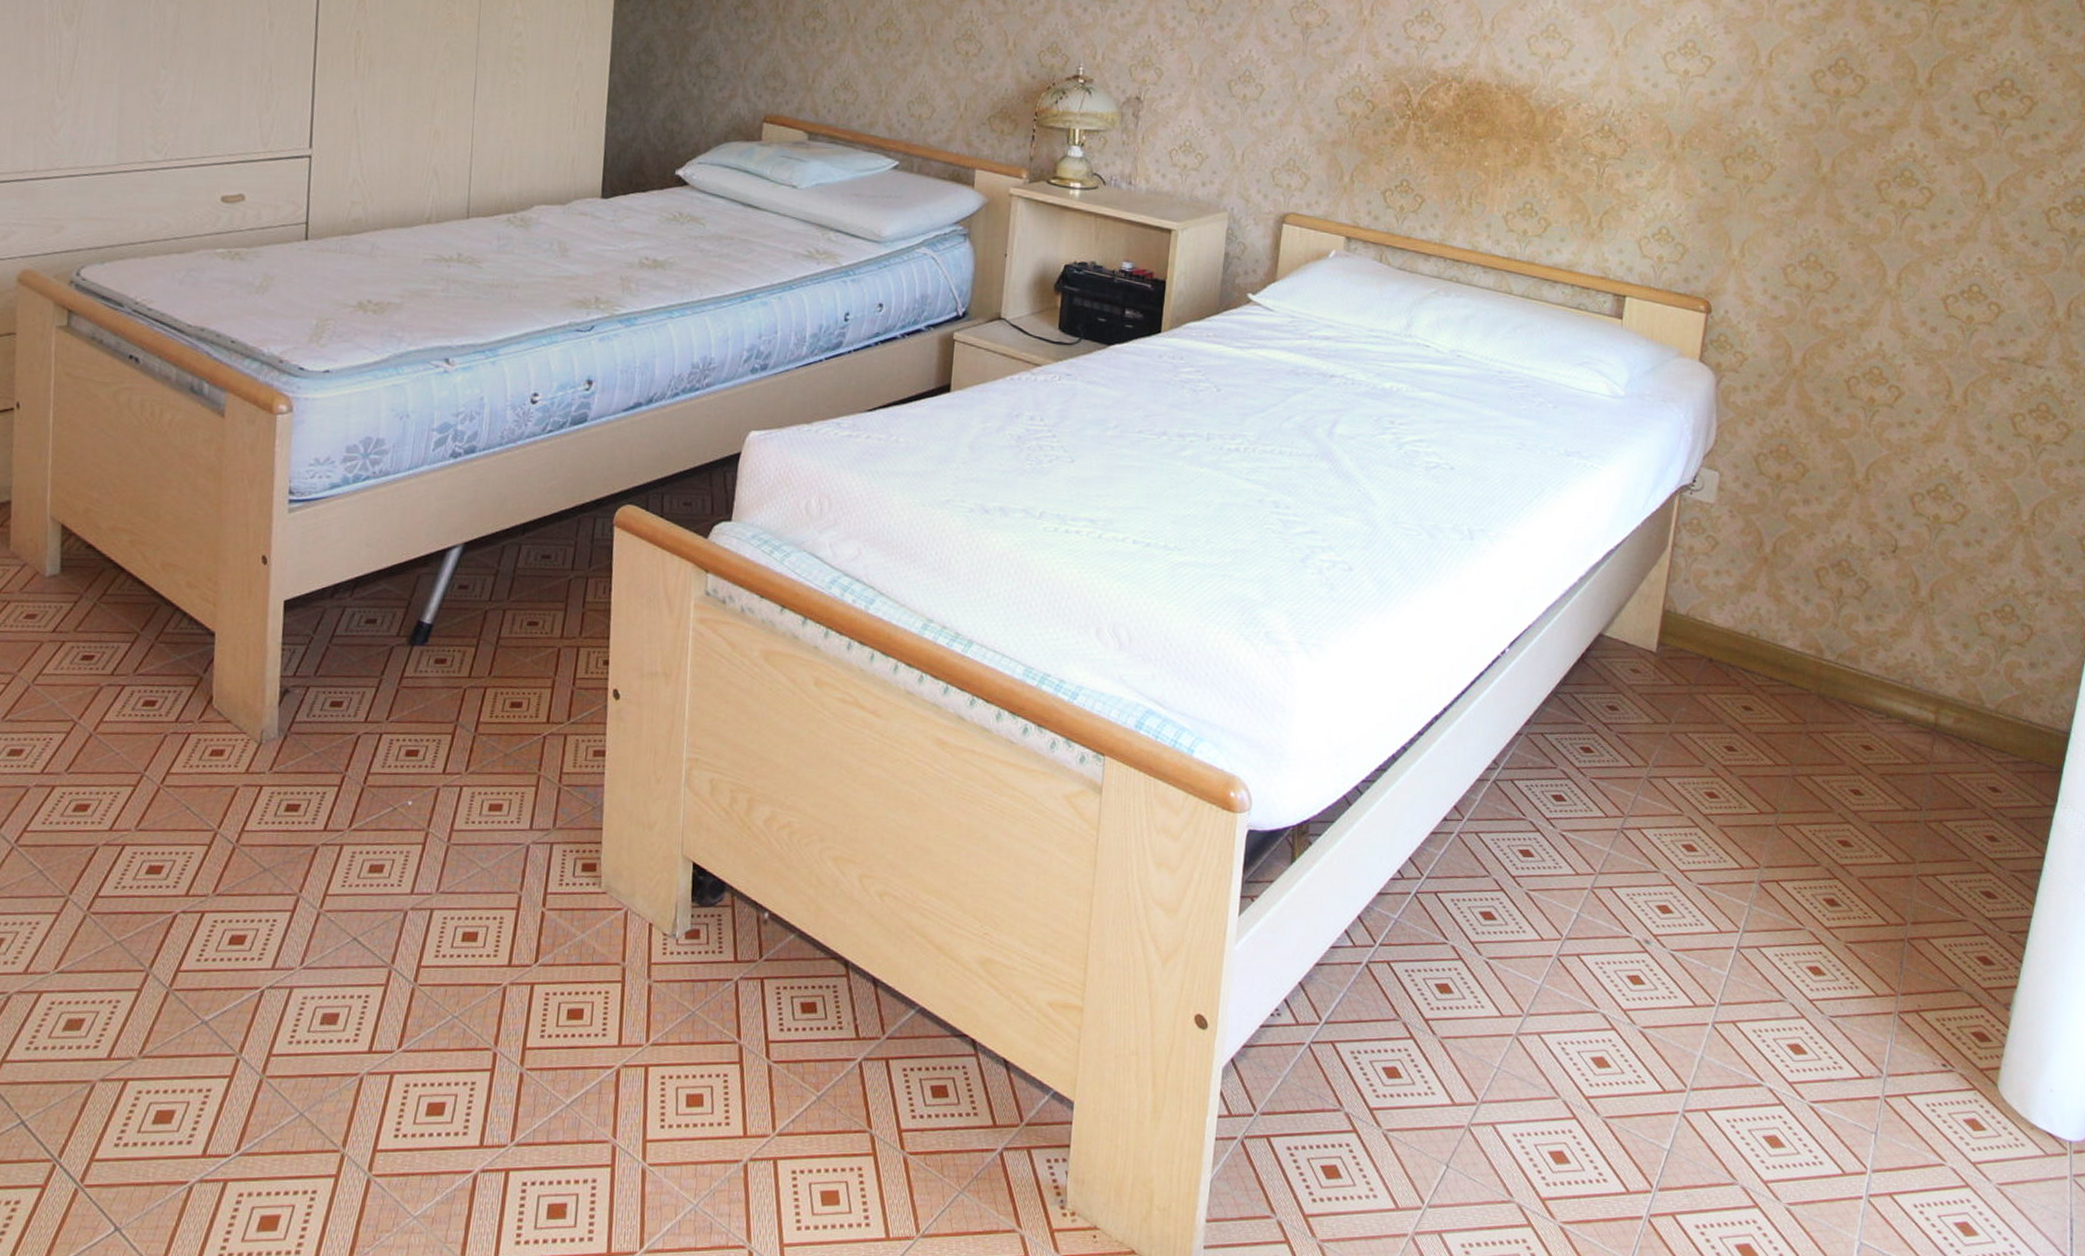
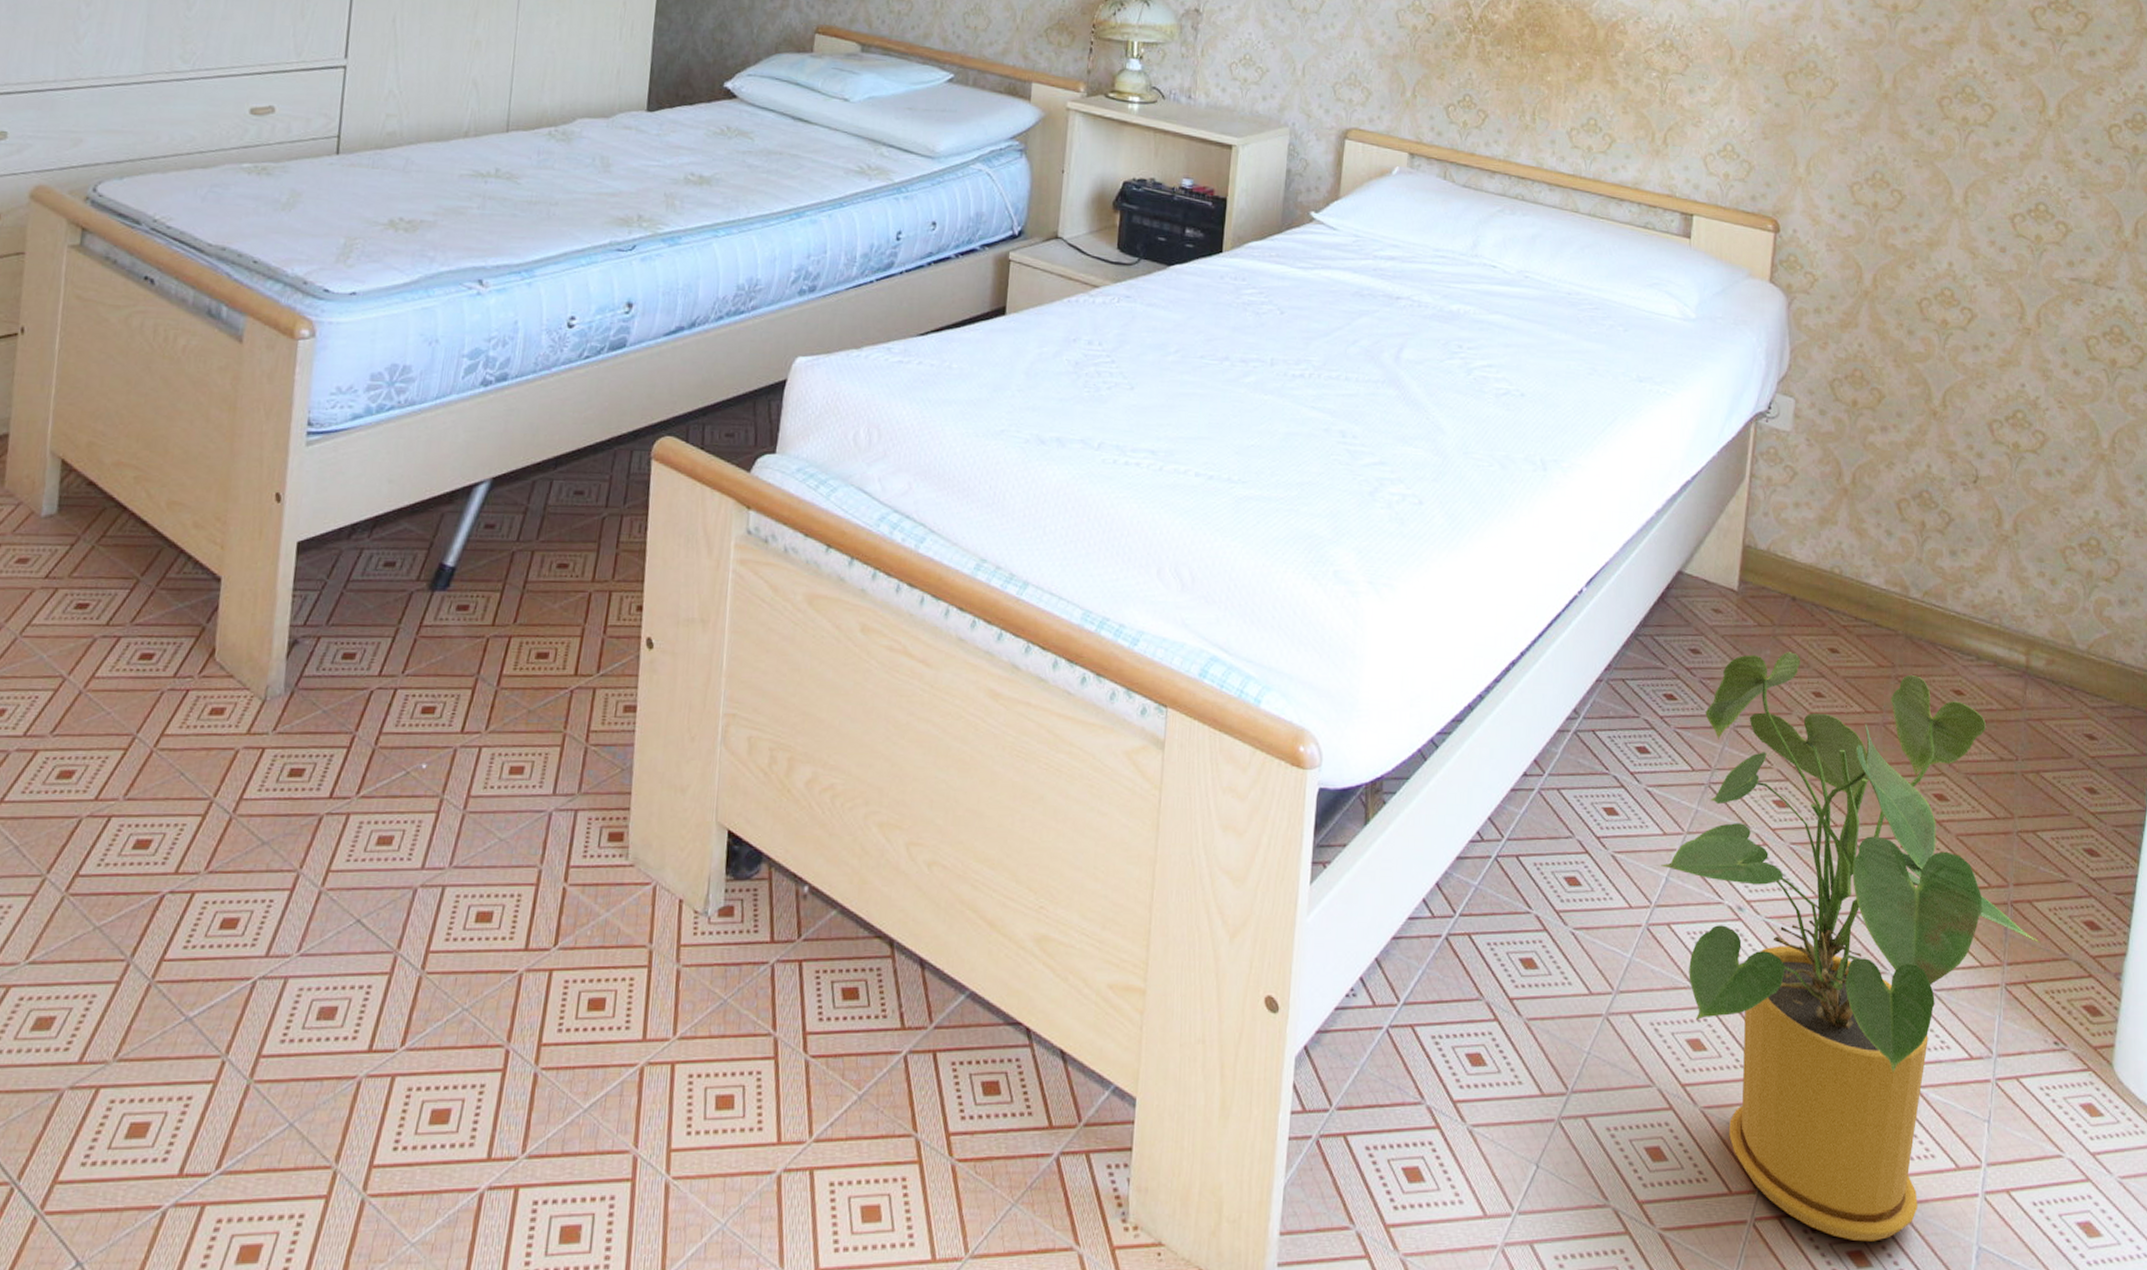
house plant: none [1573,709,1935,1236] -> present [1661,652,2041,1242]

